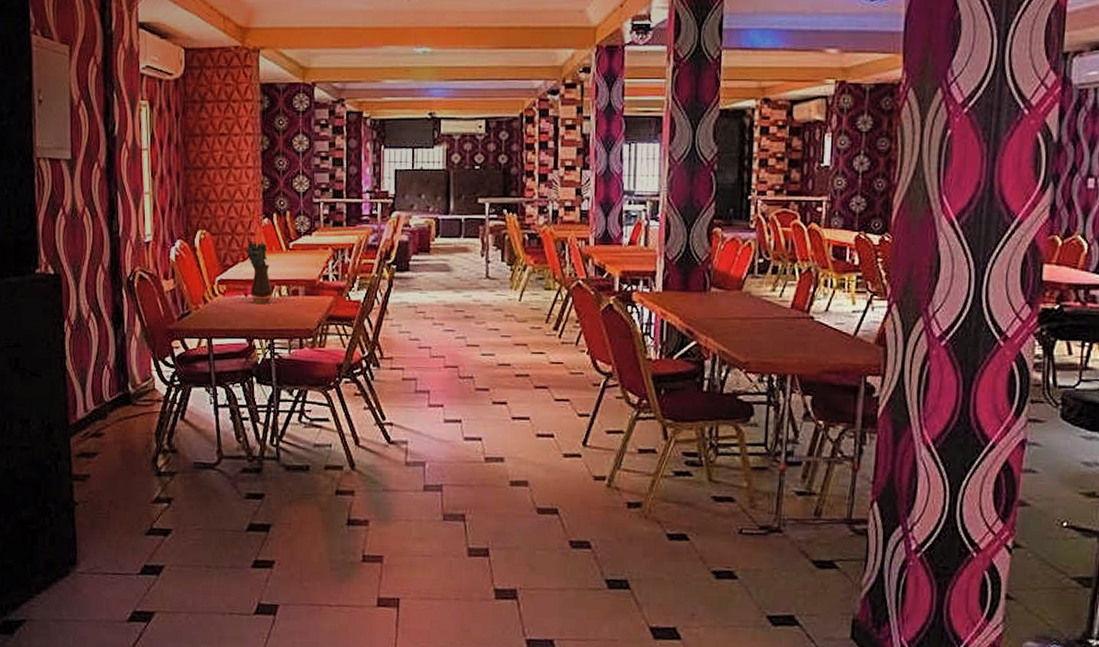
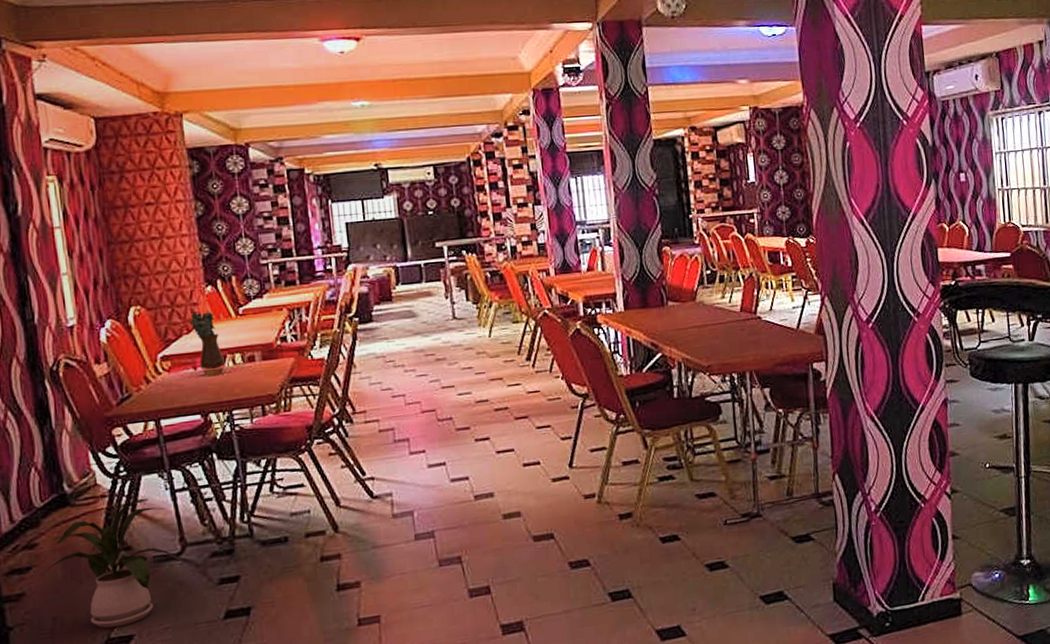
house plant: none [104,408,220,520] -> present [41,498,186,629]

